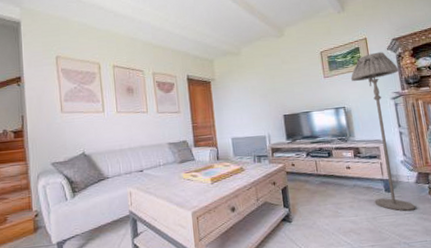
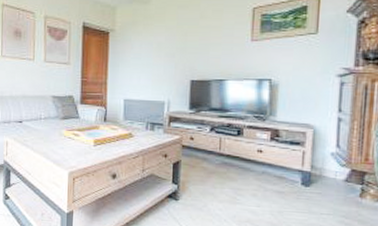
floor lamp: present [350,52,416,211] -> none [285,14,358,211]

